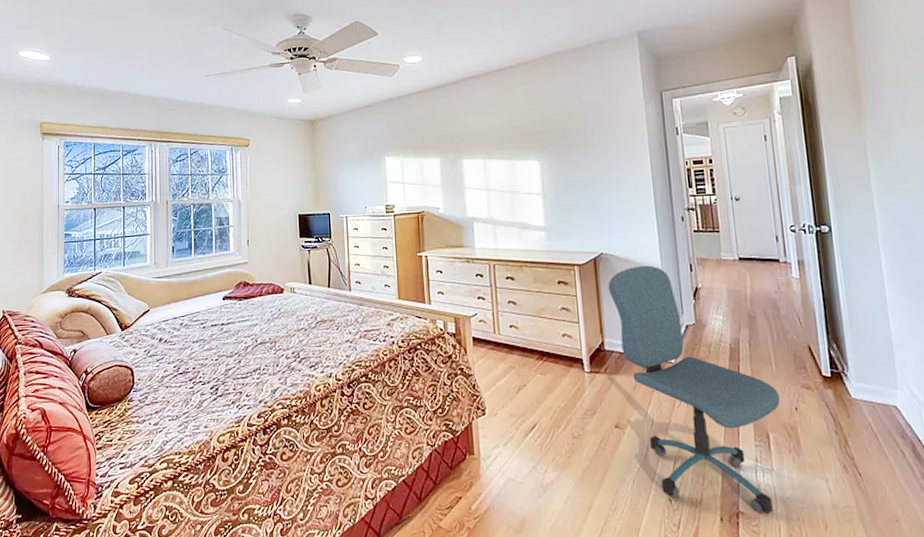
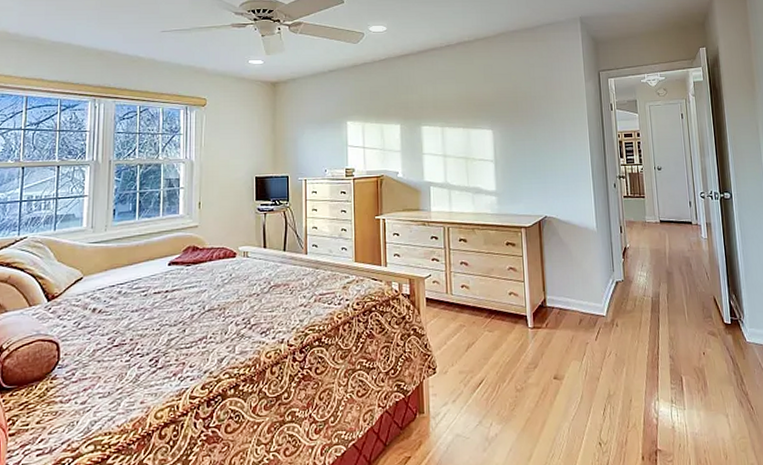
office chair: present [608,265,780,515] -> none [550,227,691,451]

